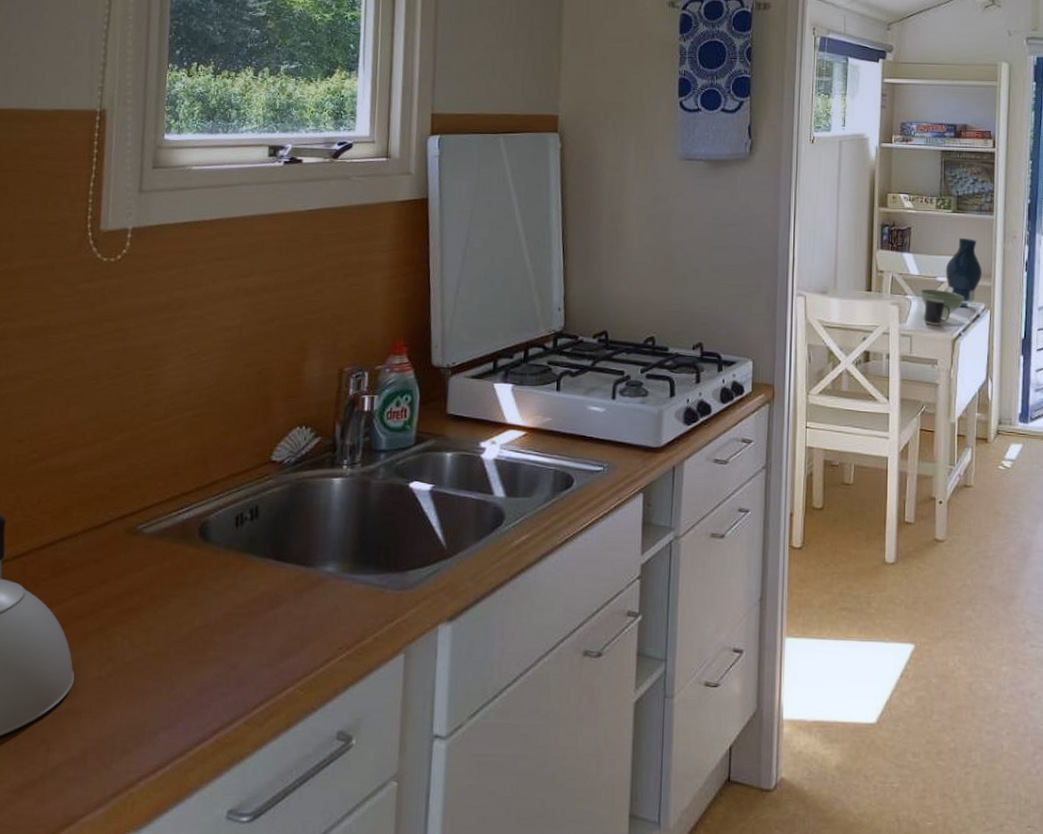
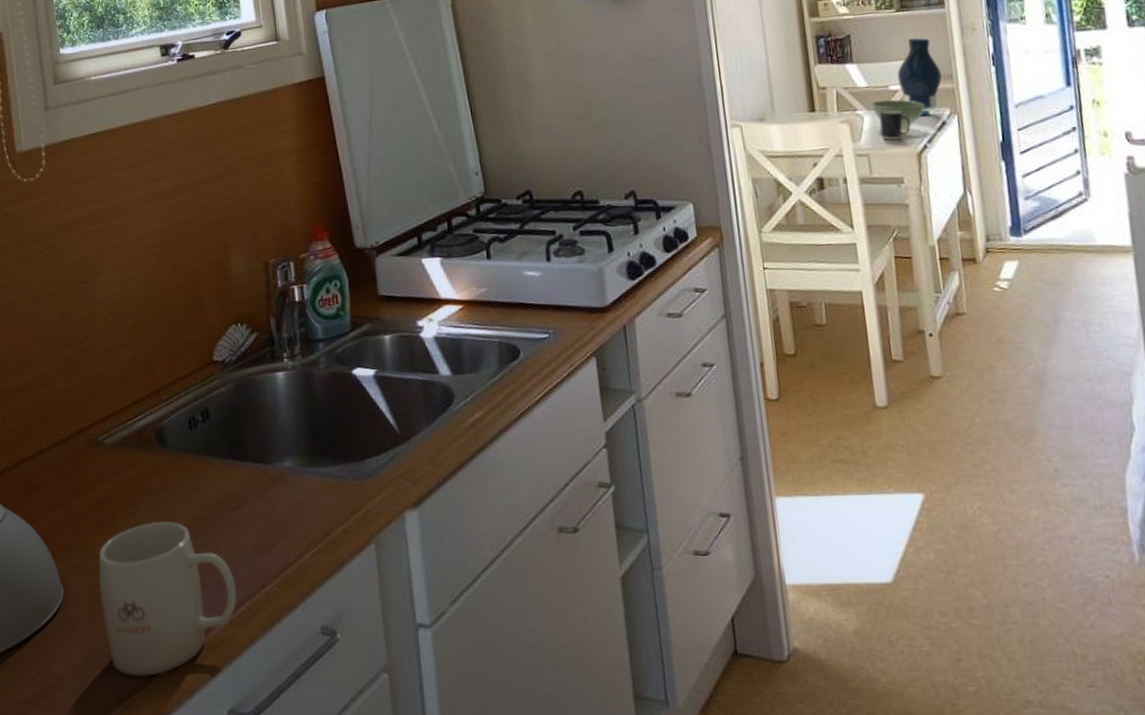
mug: none [111,615,258,772] -> present [98,521,237,677]

